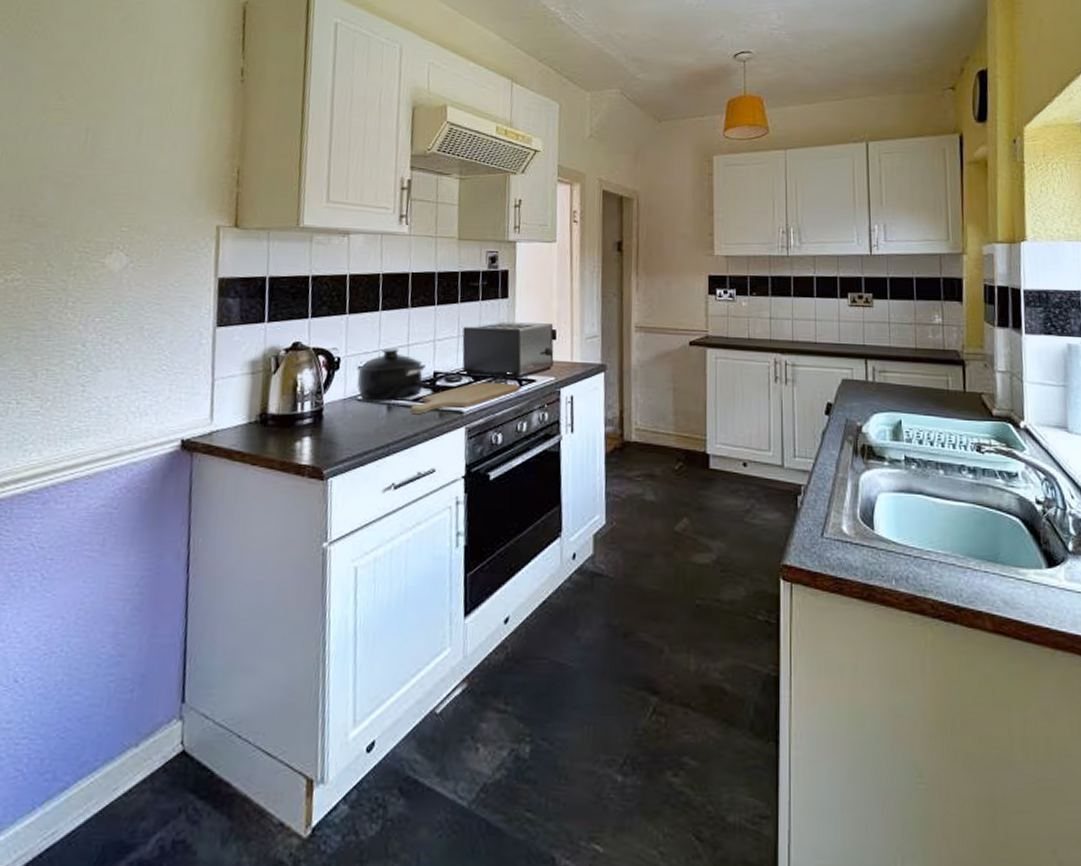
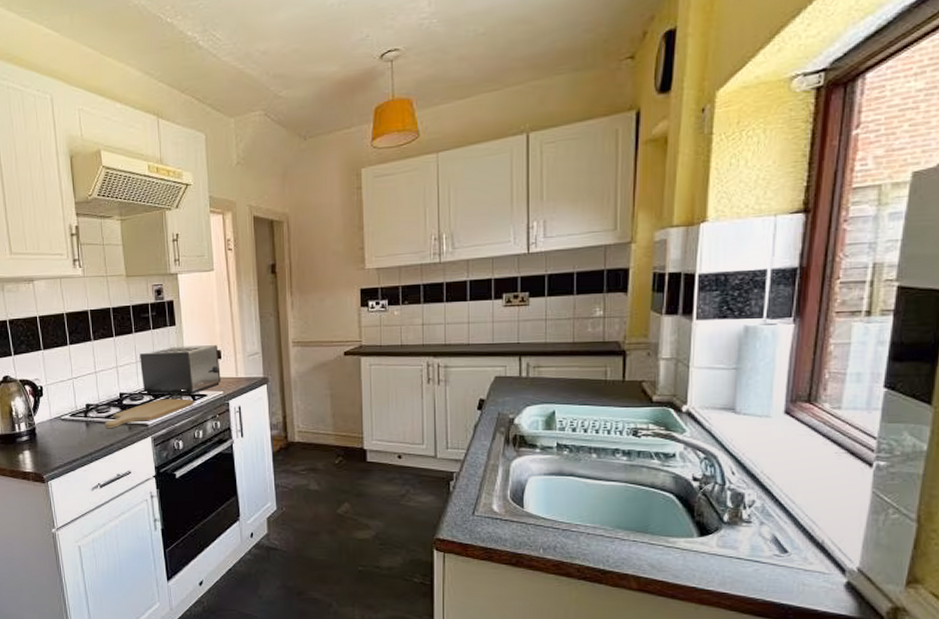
saucepan: present [356,348,426,403] -> none [56,376,112,421]

